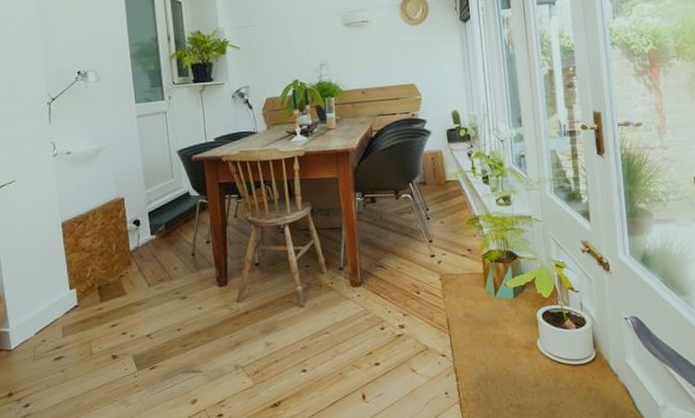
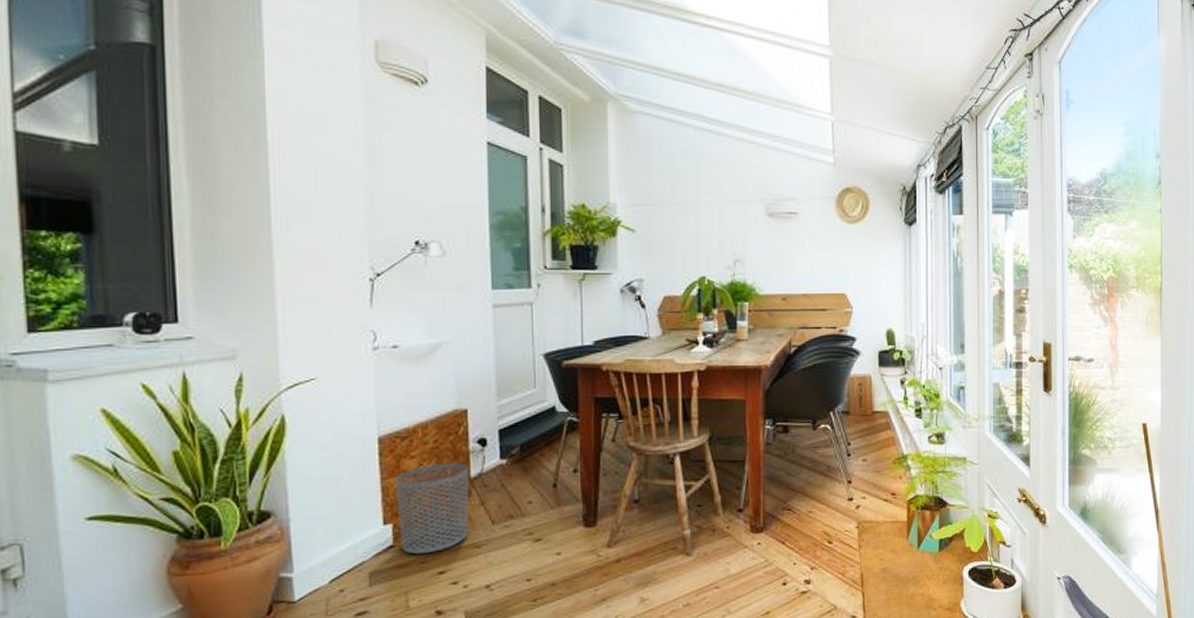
waste bin: none [75,240,132,312] -> present [394,463,469,555]

